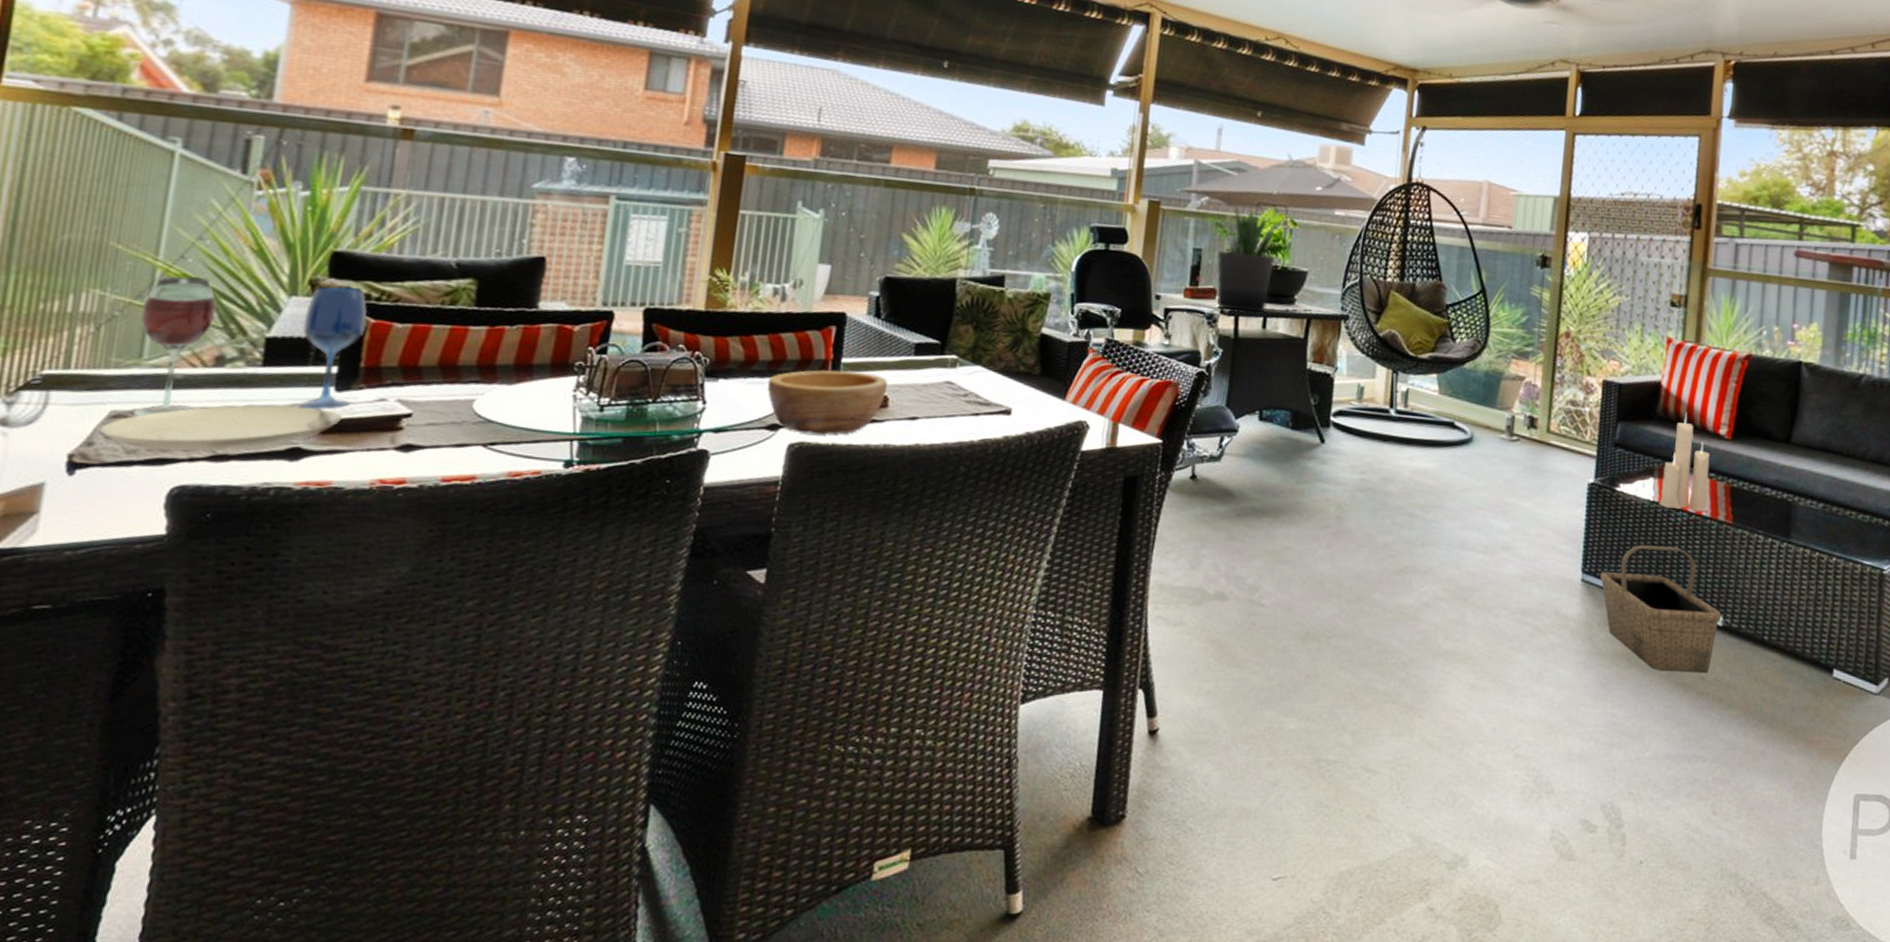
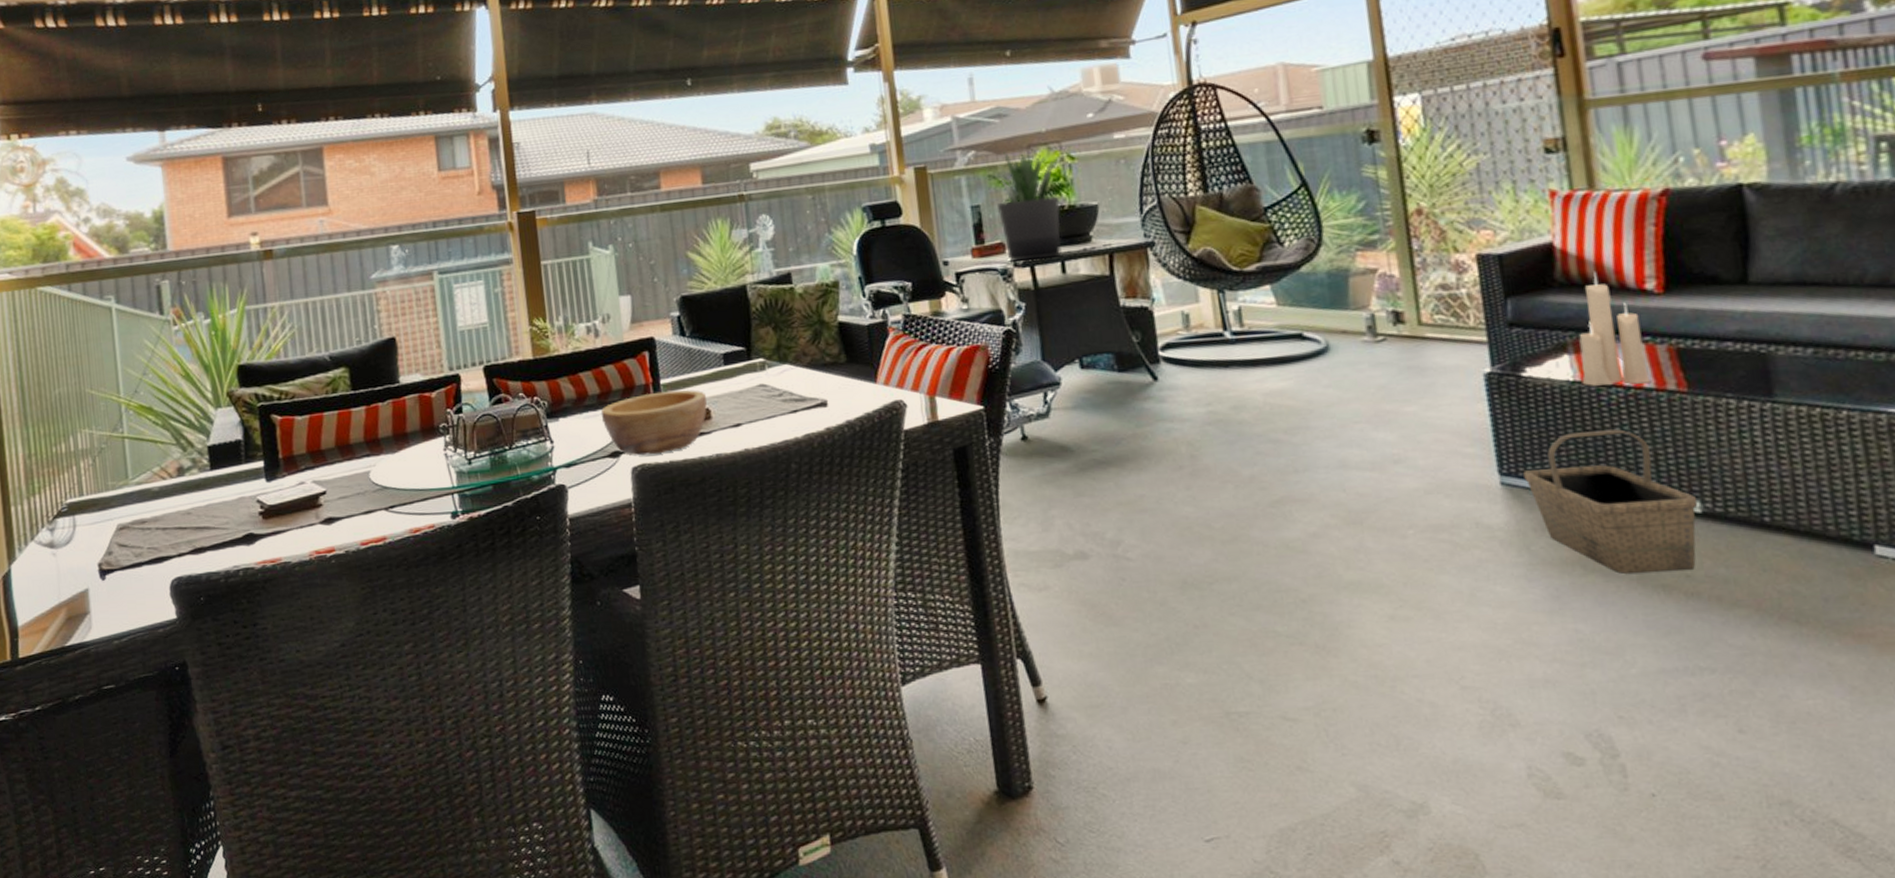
plate: present [100,405,342,452] -> none [114,498,276,552]
wineglass: present [133,276,217,417] -> none [119,406,173,526]
wineglass: present [297,286,367,410] -> none [230,392,280,500]

